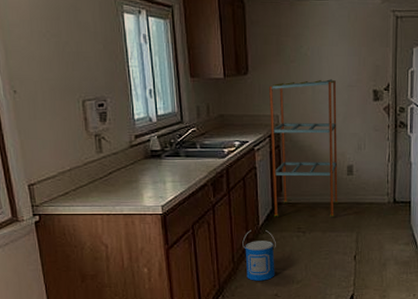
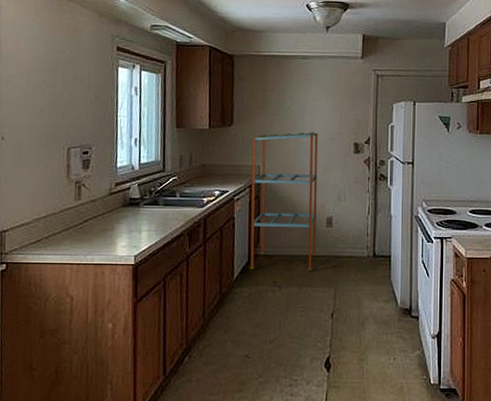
bucket: present [242,230,276,281] -> none [214,284,250,340]

